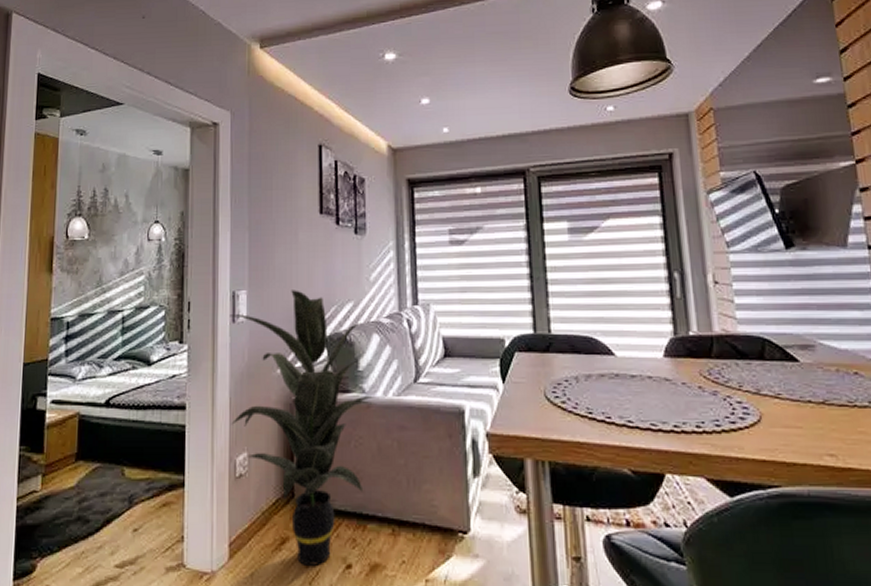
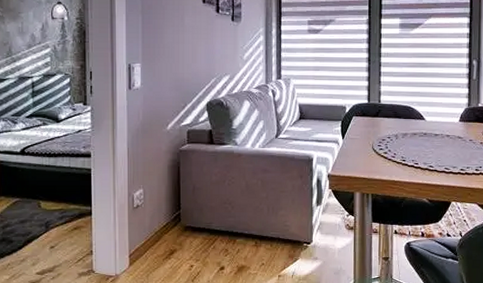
indoor plant: present [229,290,376,566] -> none [126,64,246,268]

